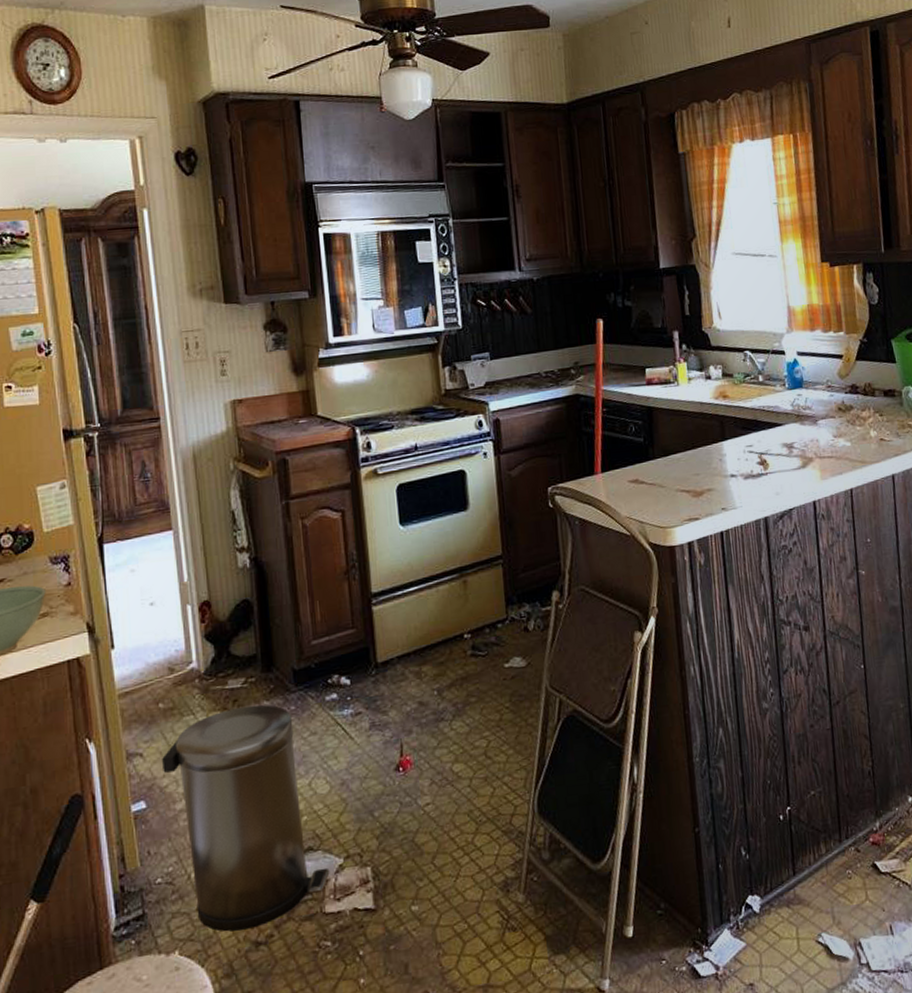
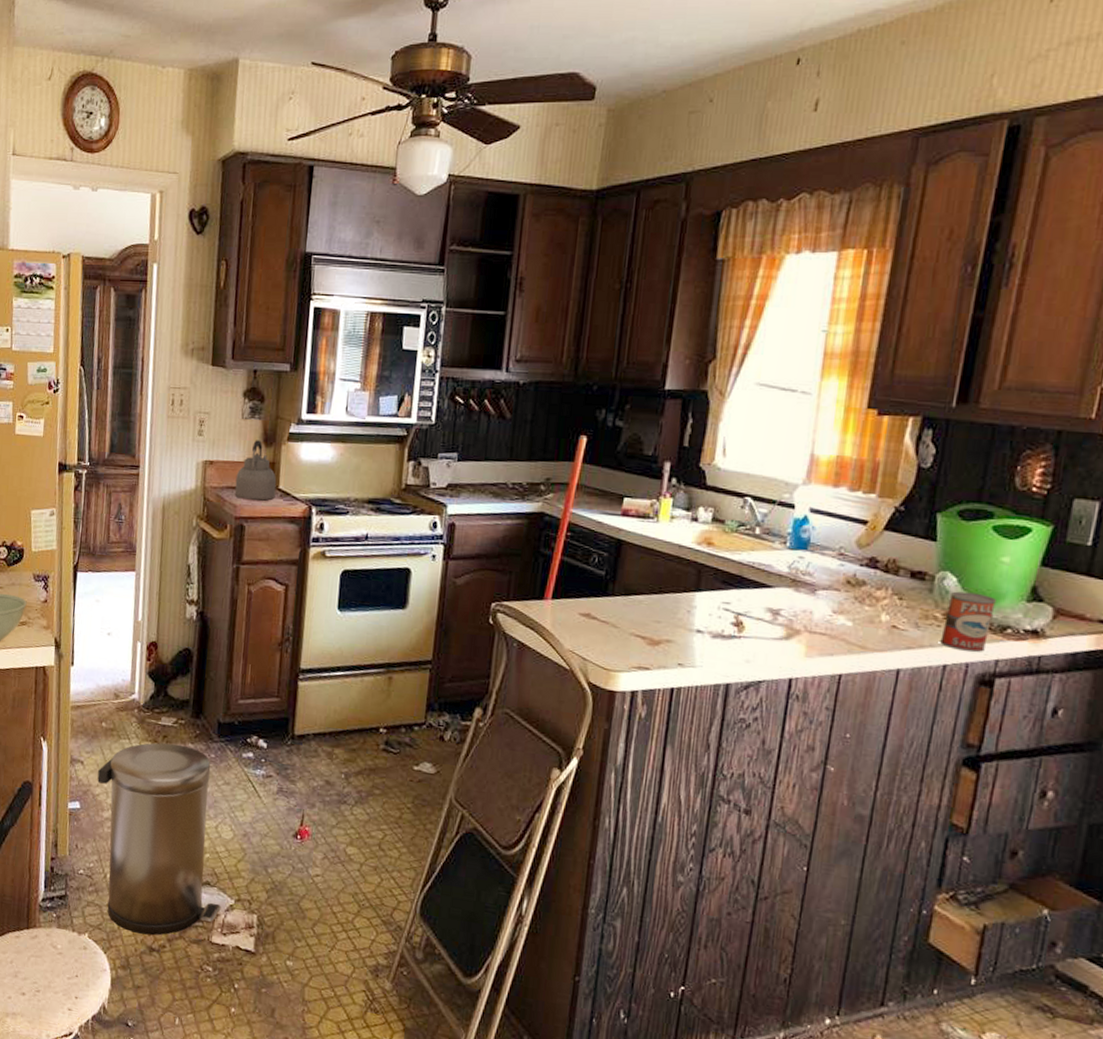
kettle: none [269,370,315,433] -> present [234,440,277,501]

